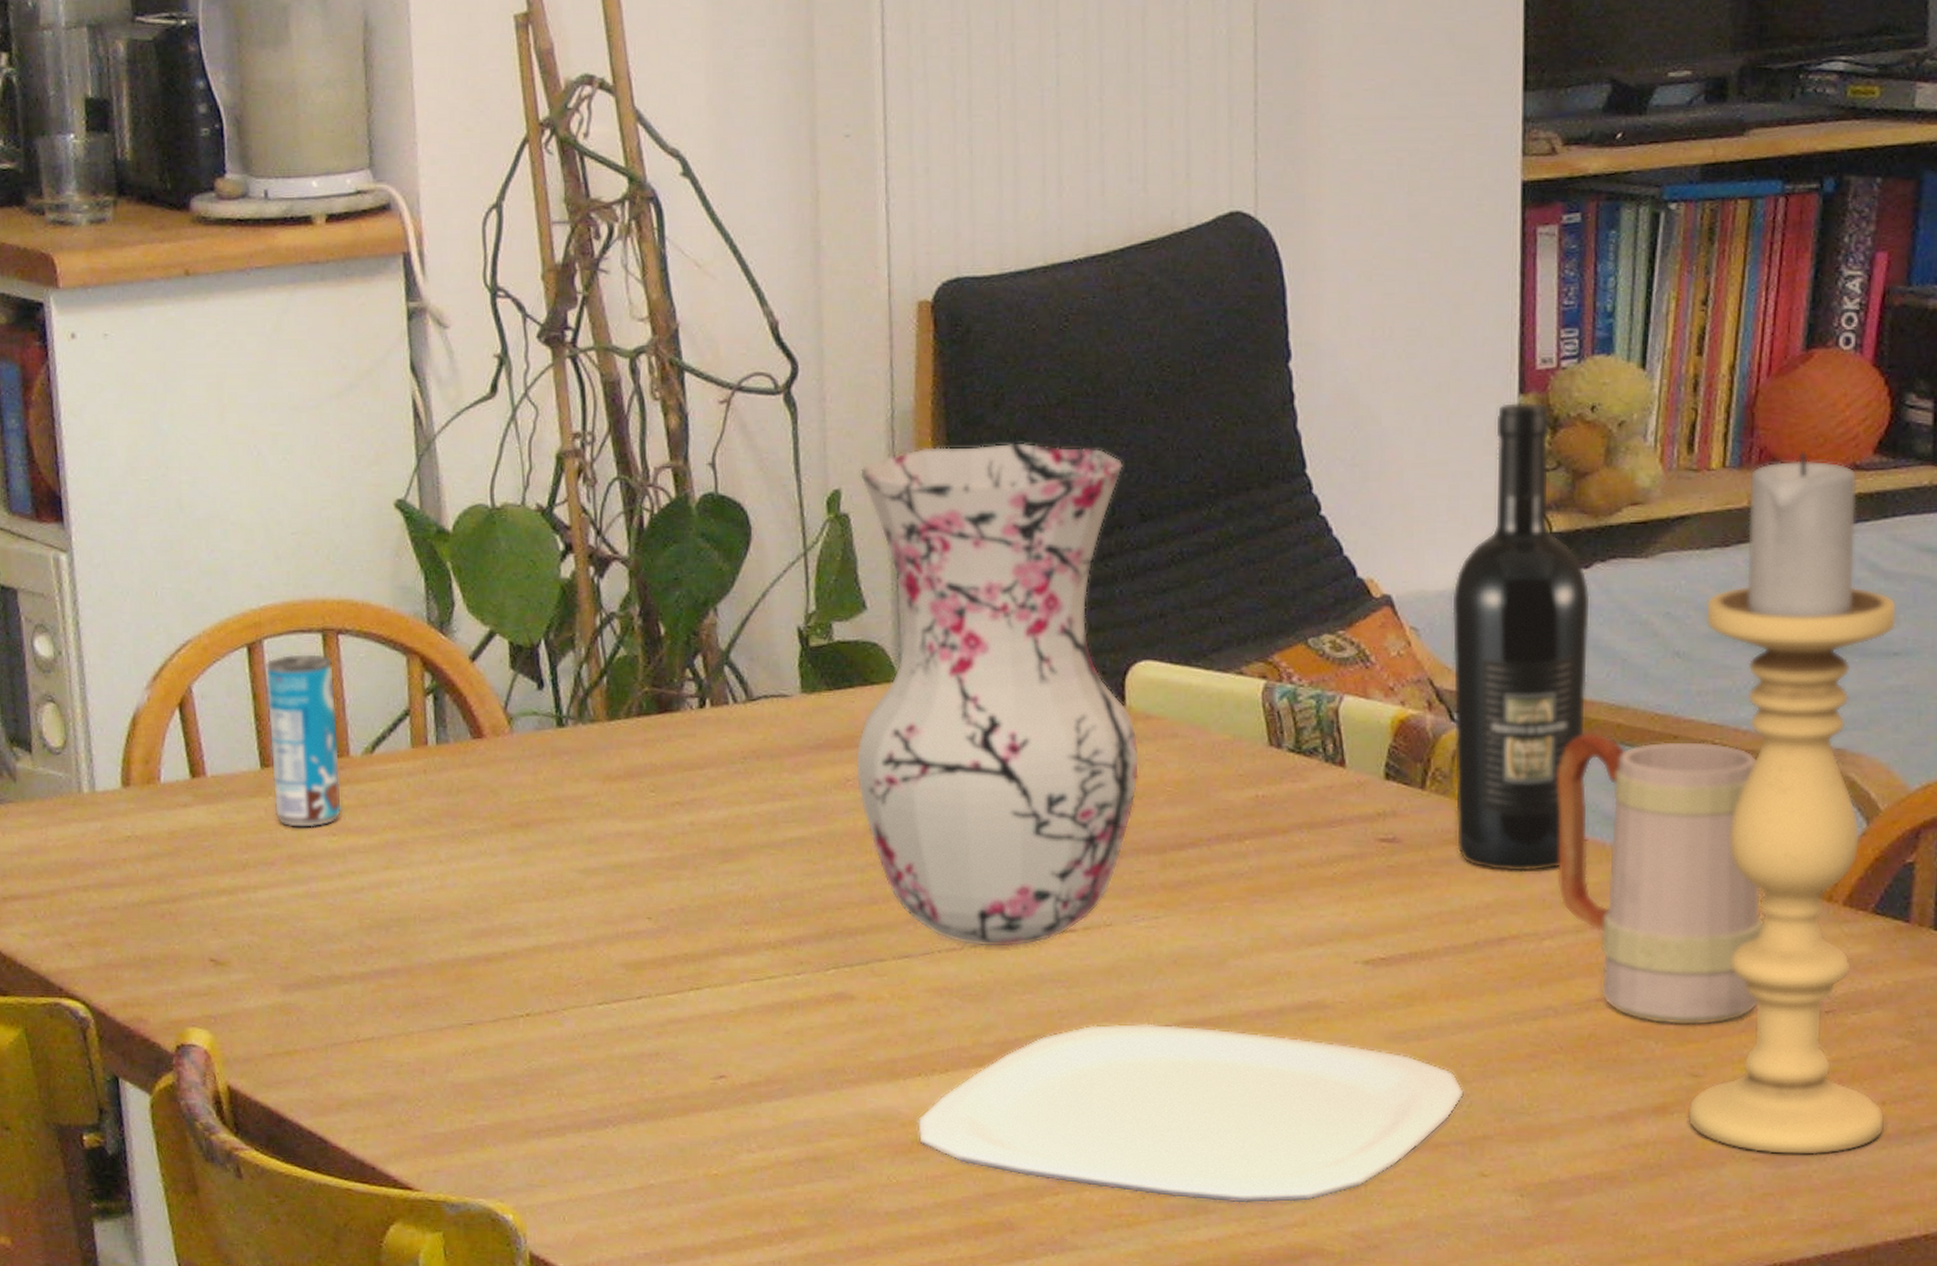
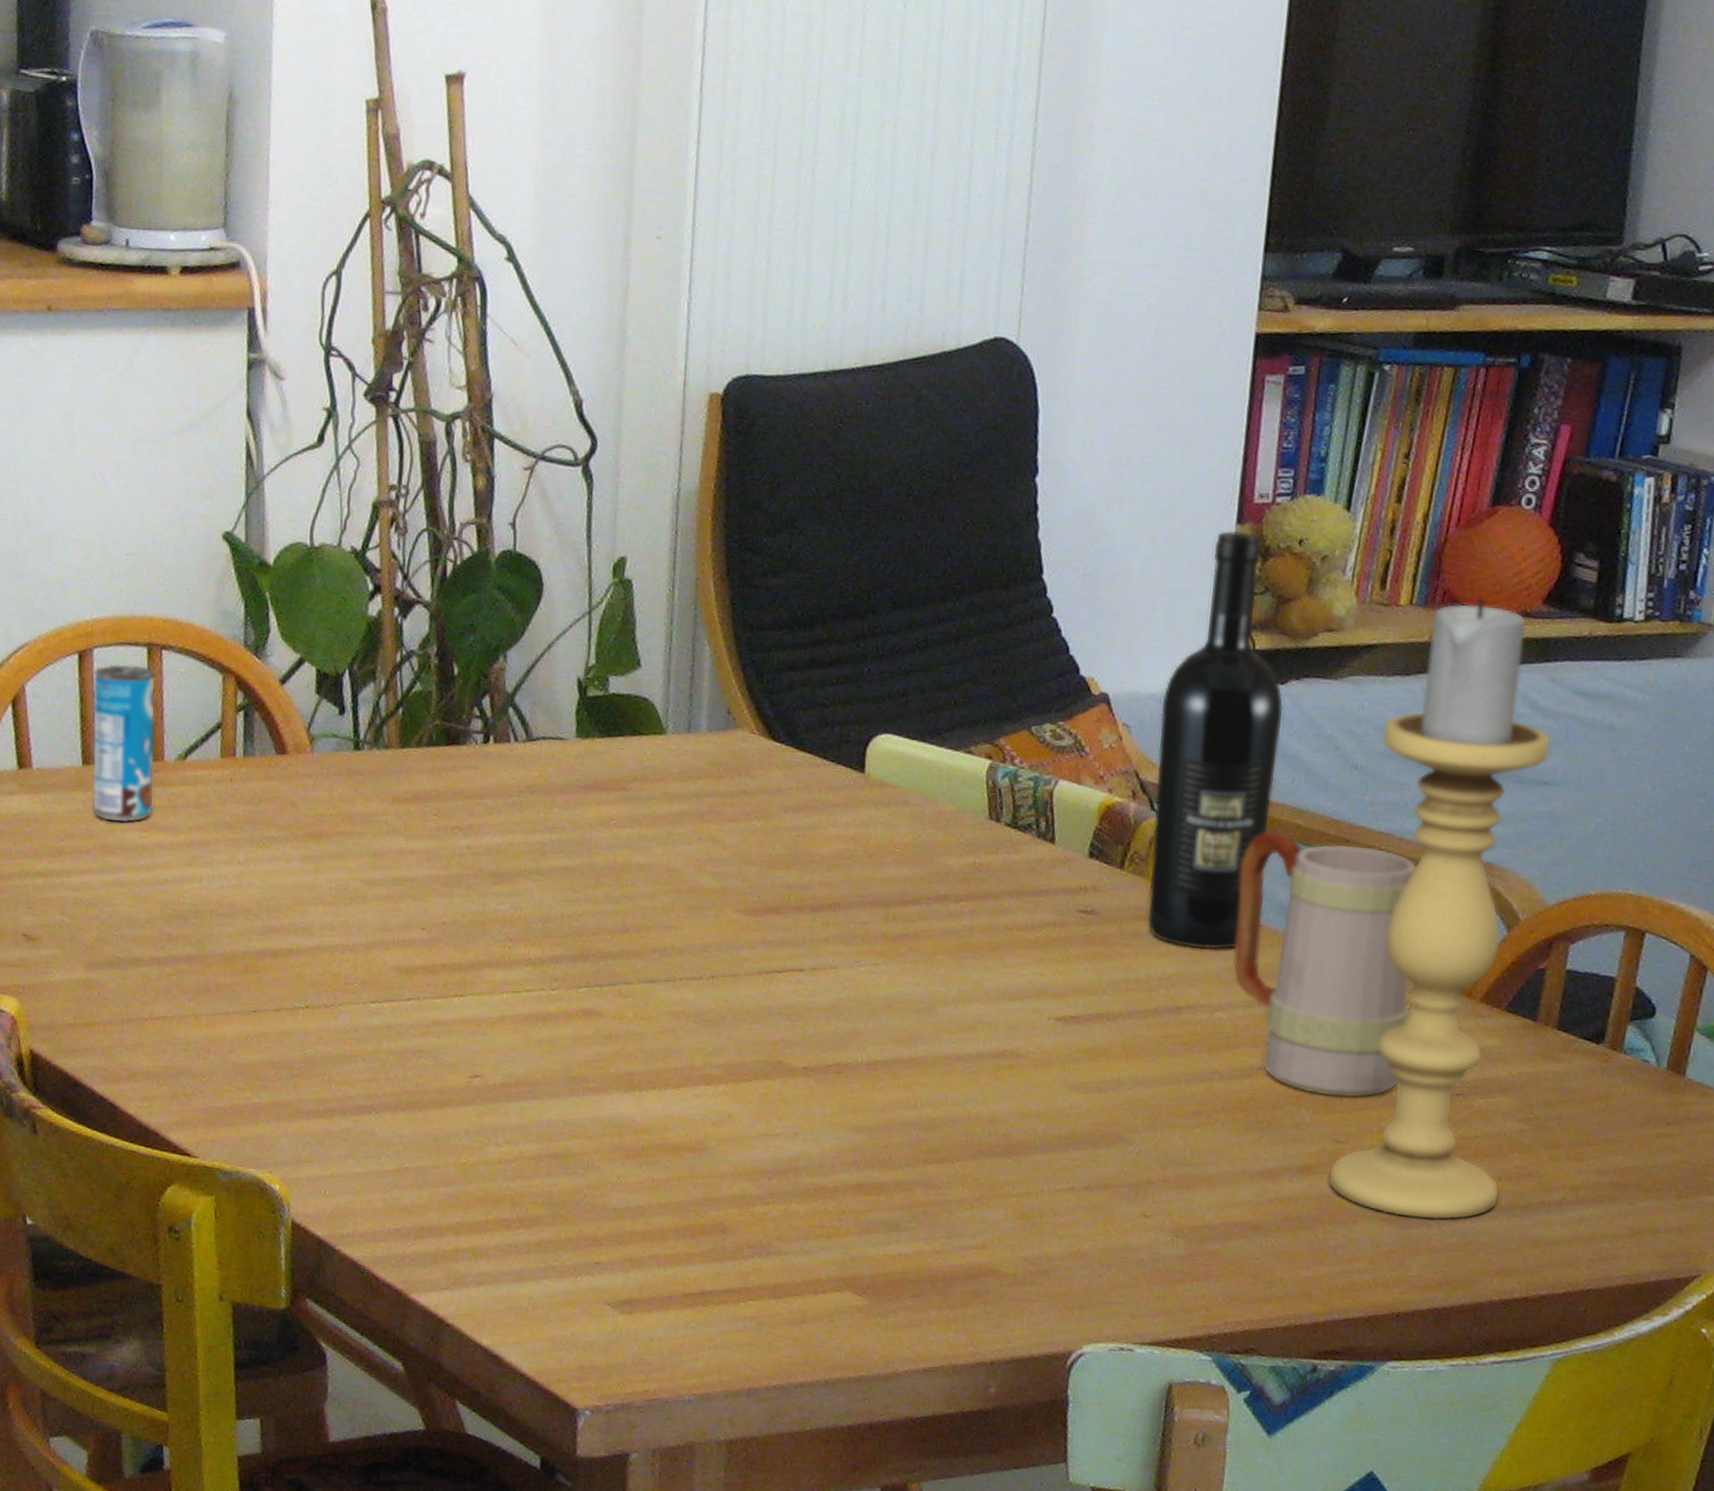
vase: present [855,443,1139,948] -> none [619,525,881,981]
plate: present [916,1023,1464,1204] -> none [648,1055,1135,1228]

